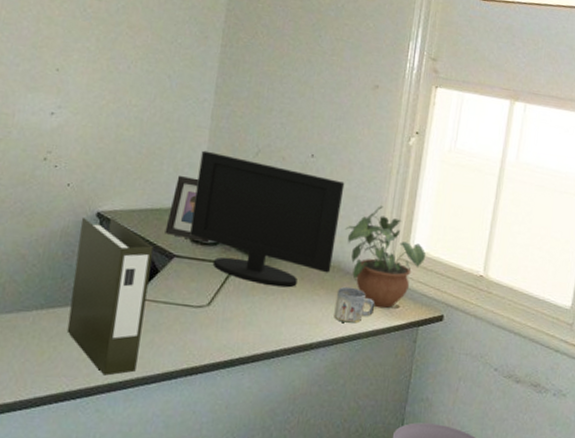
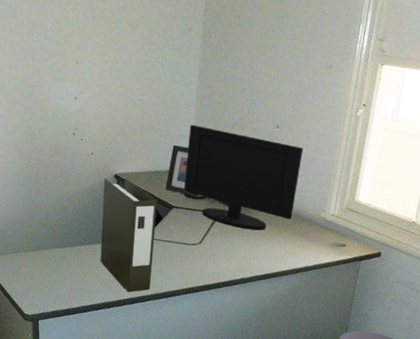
mug: present [334,286,375,325] -> none [294,230,327,259]
potted plant: present [345,206,427,308] -> none [304,166,369,246]

